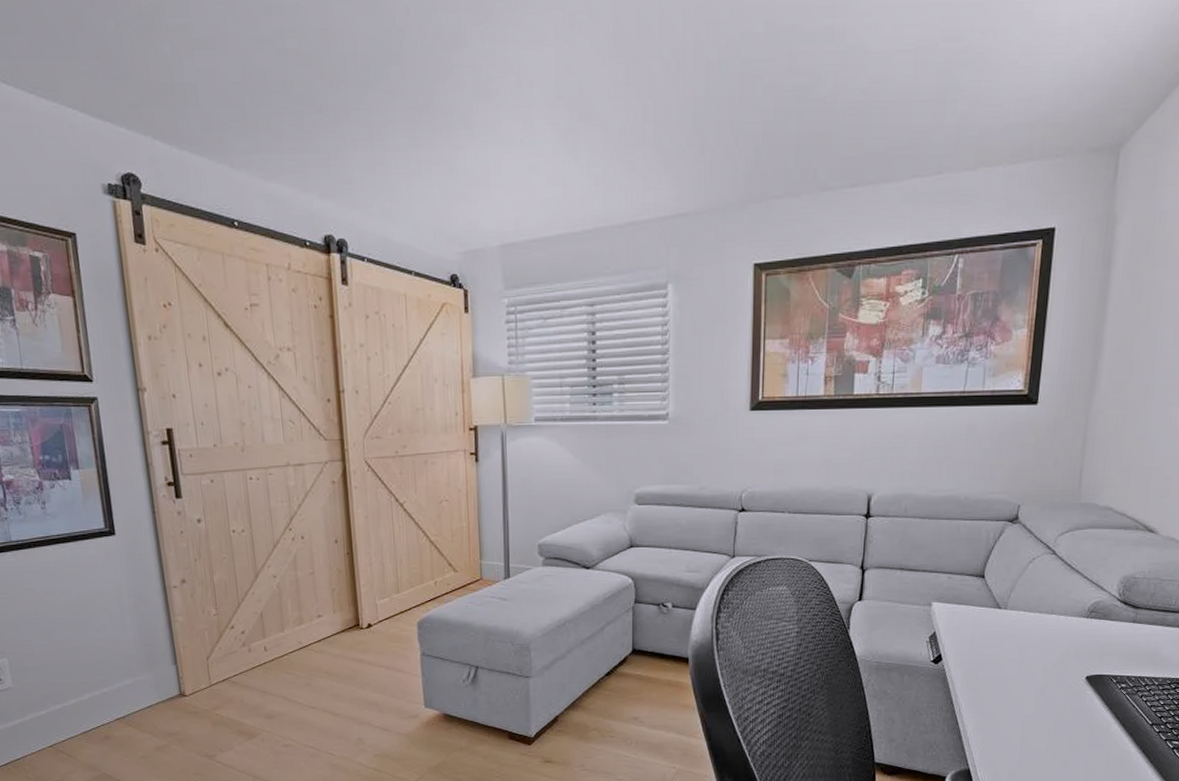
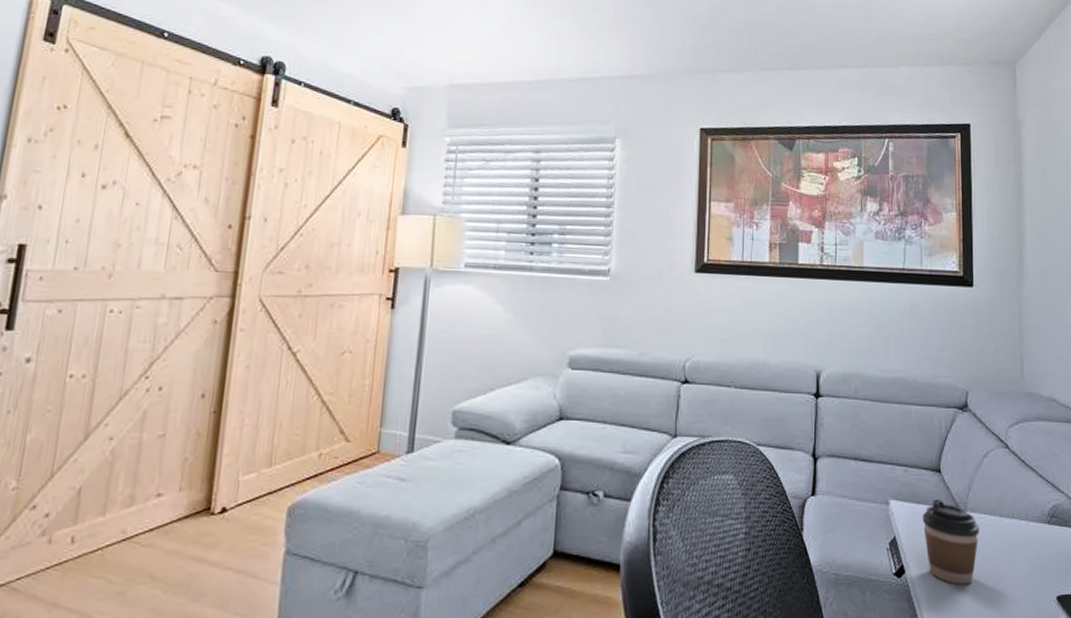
coffee cup: none [962,600,1019,669] -> present [922,499,980,585]

